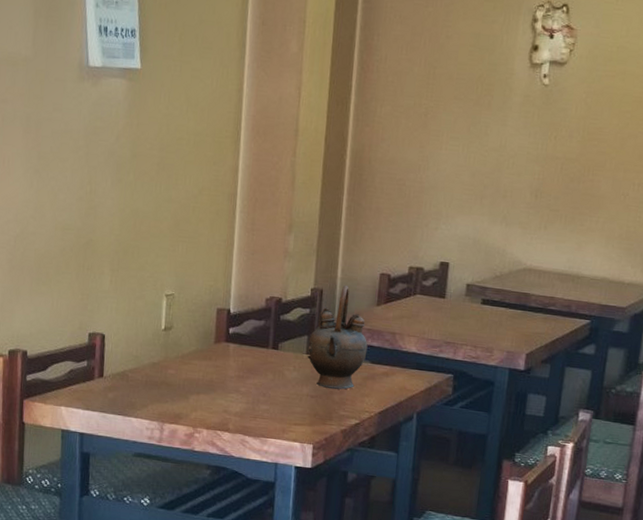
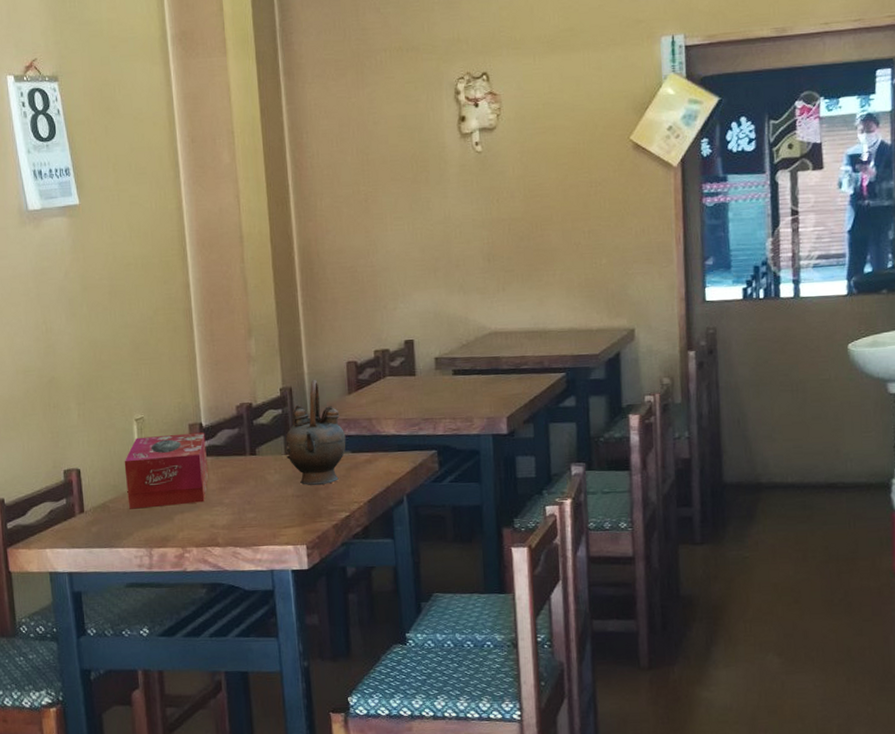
tissue box: none [147,313,232,387] -> present [124,432,209,509]

